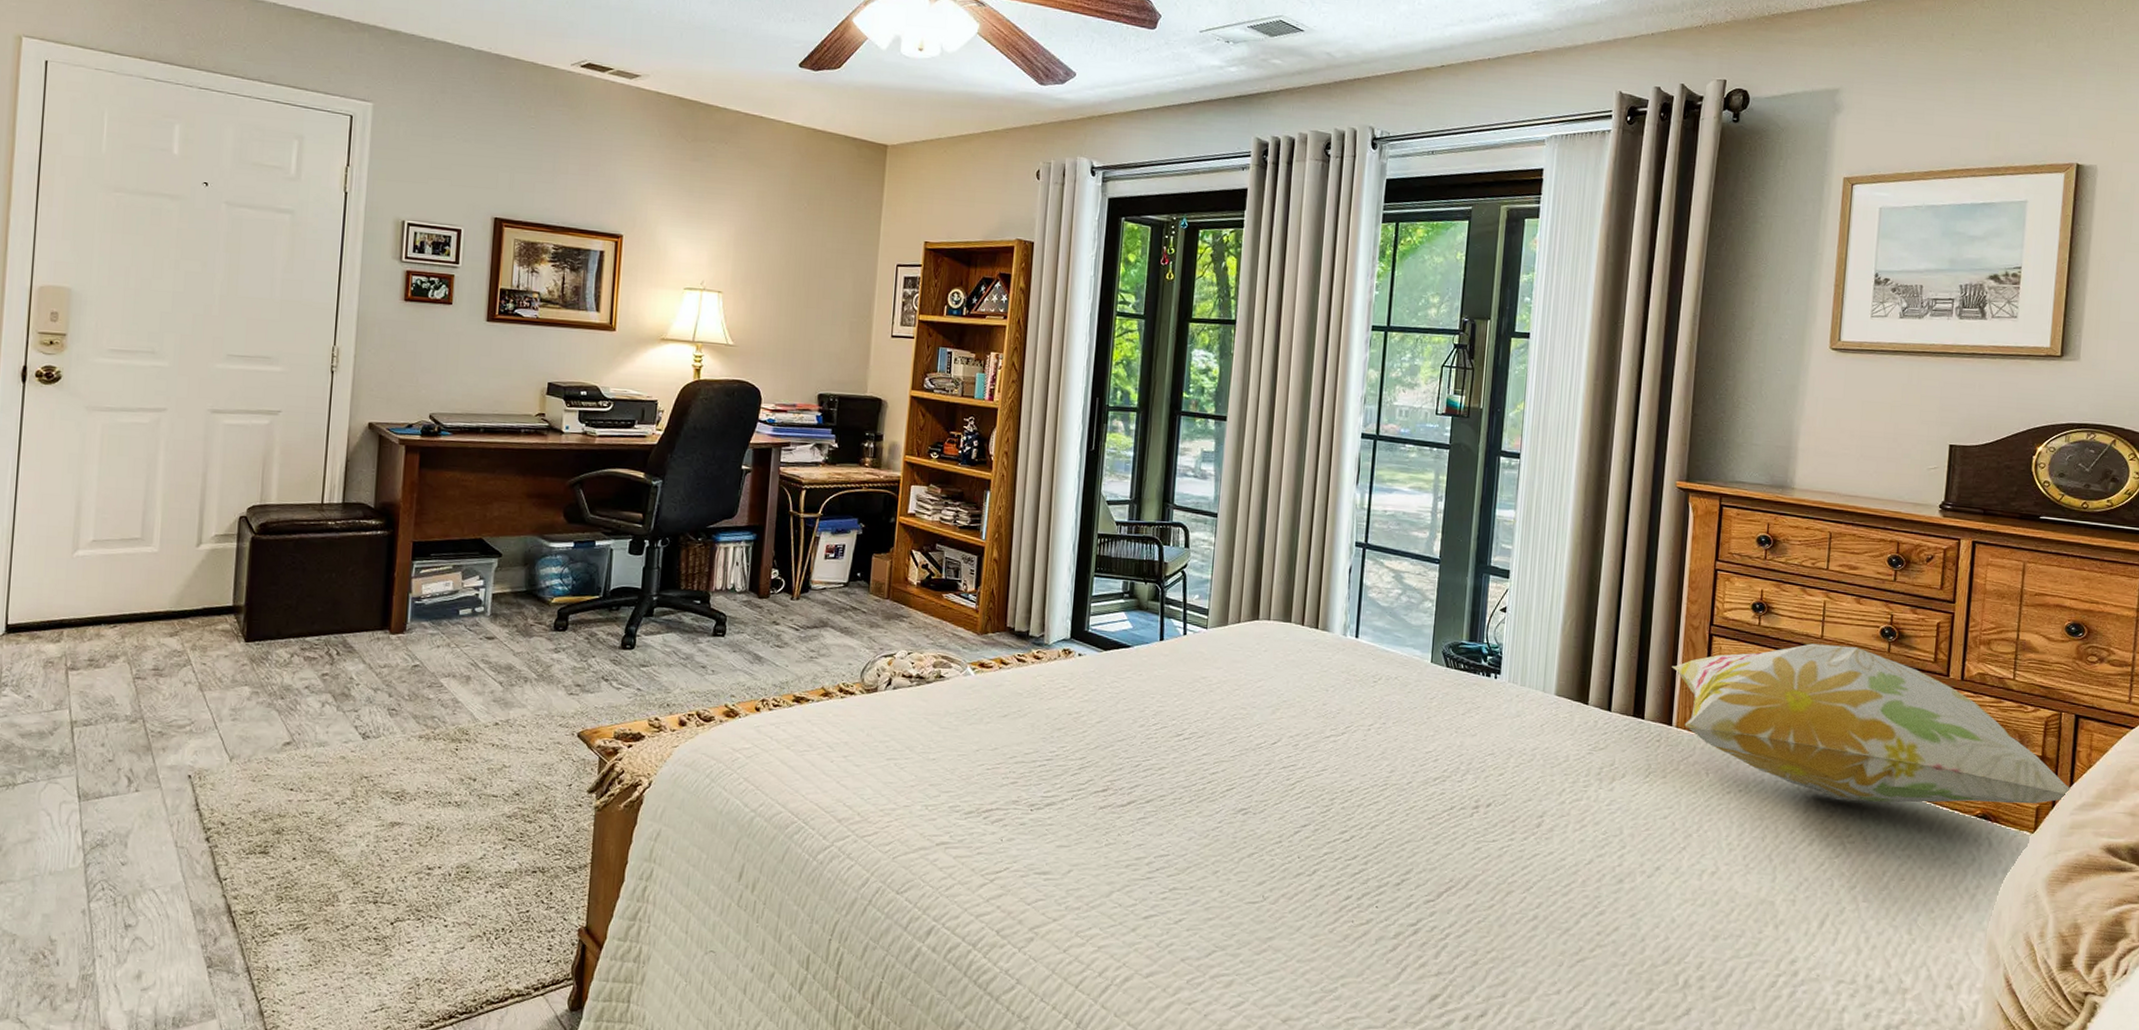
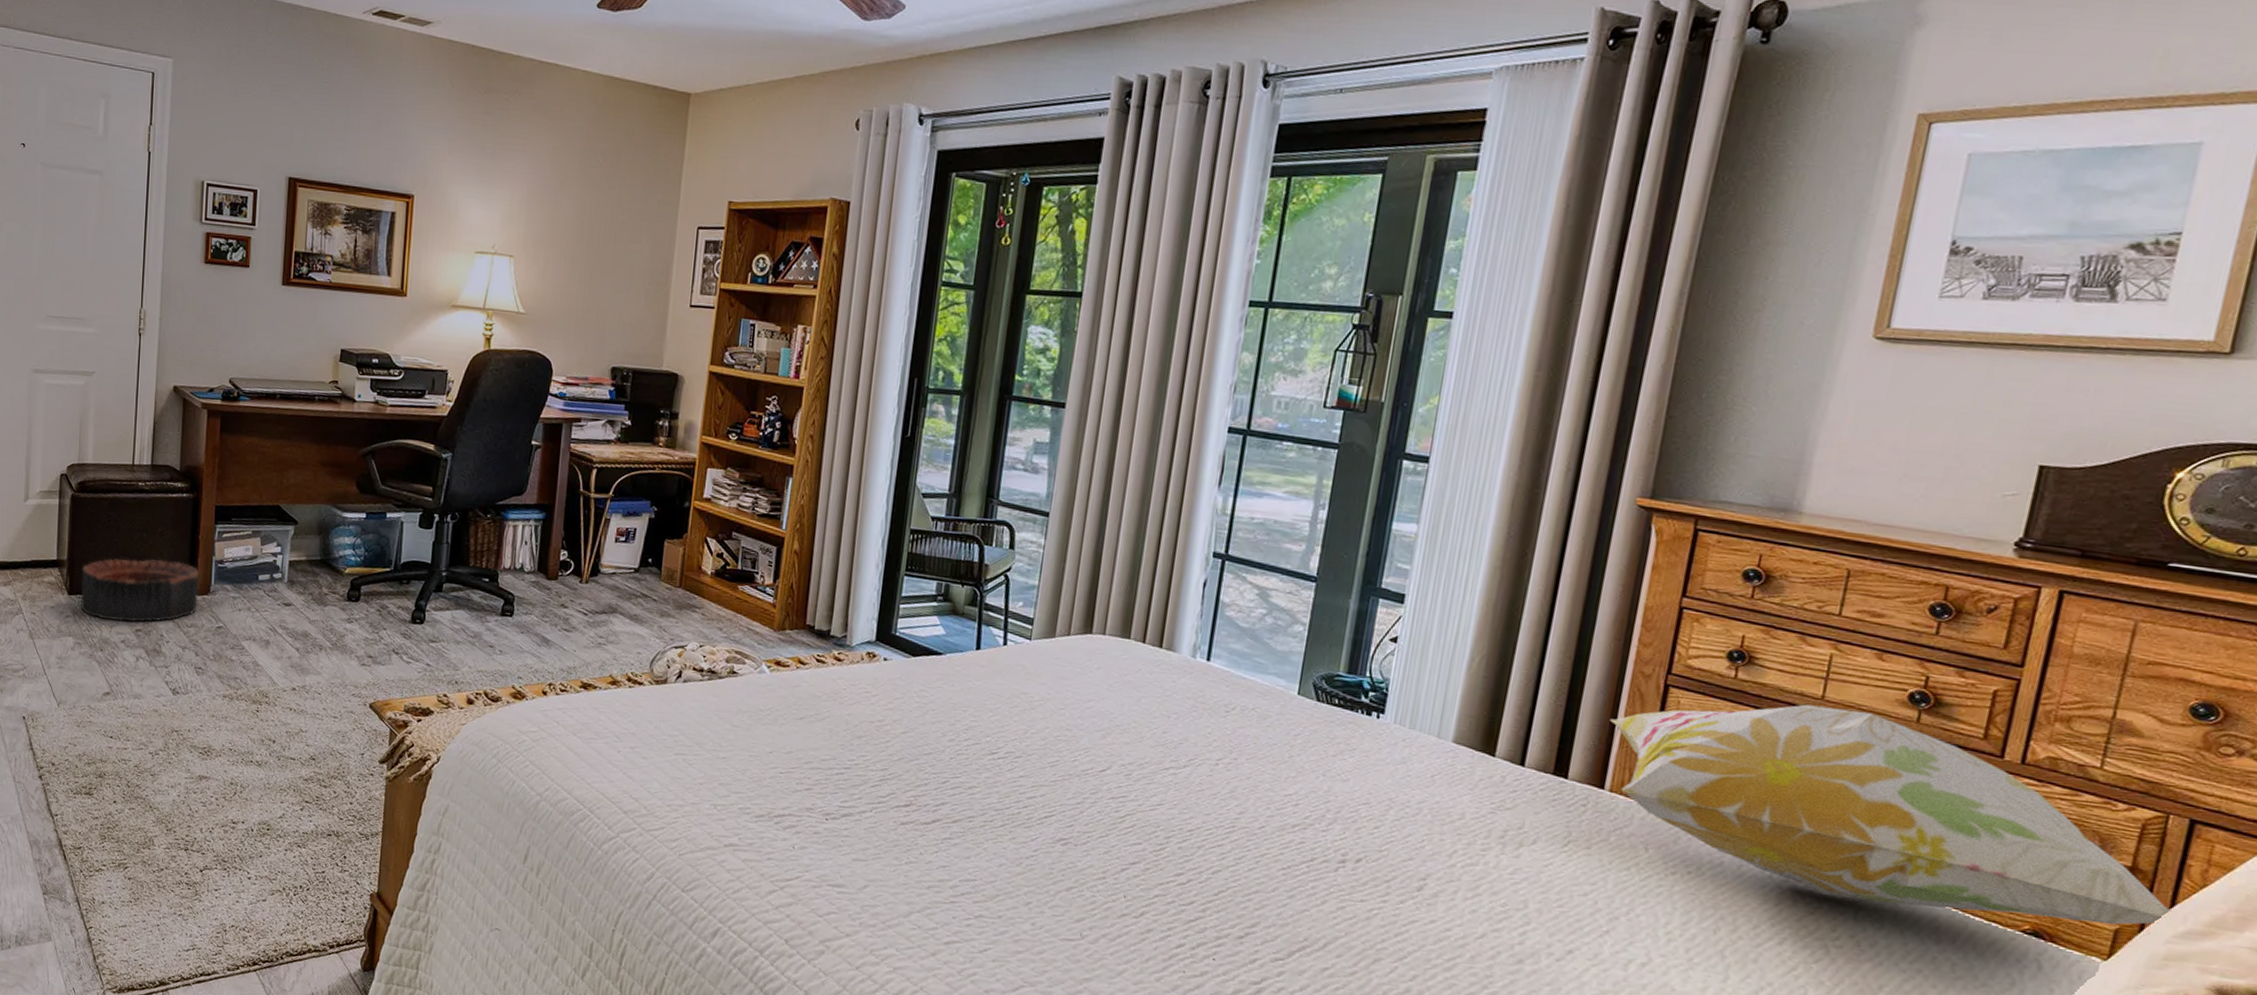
basket: none [259,599,394,667] -> present [80,558,199,623]

